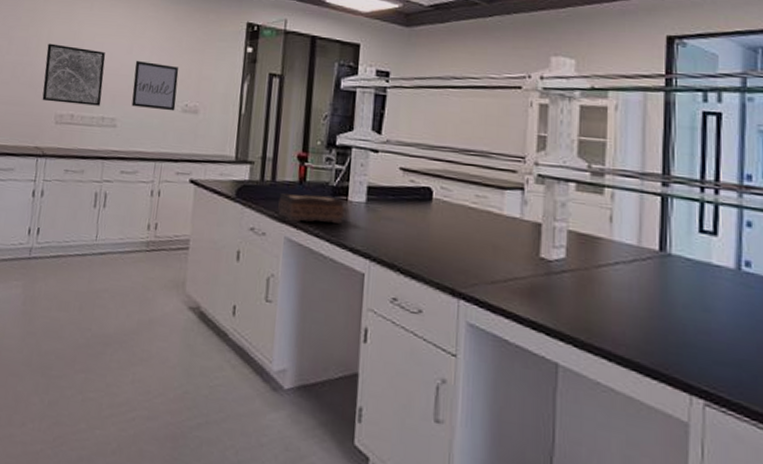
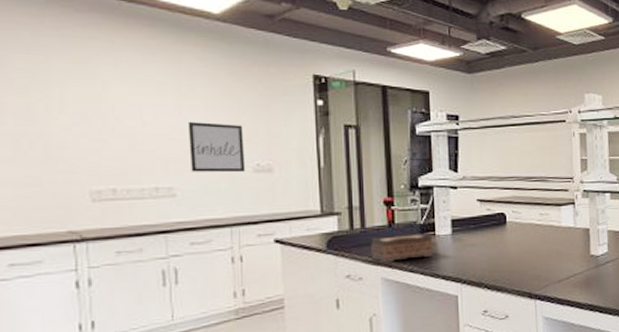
wall art: present [42,43,106,106] -> none [62,109,151,178]

